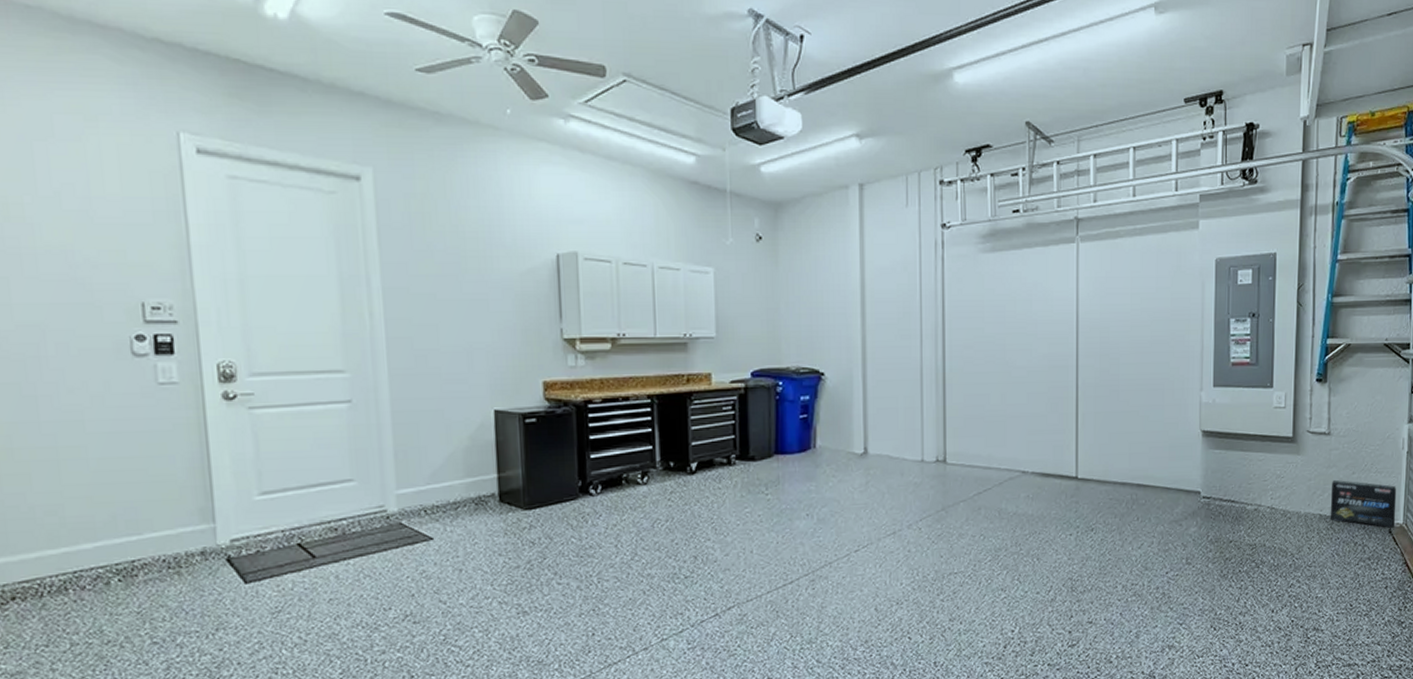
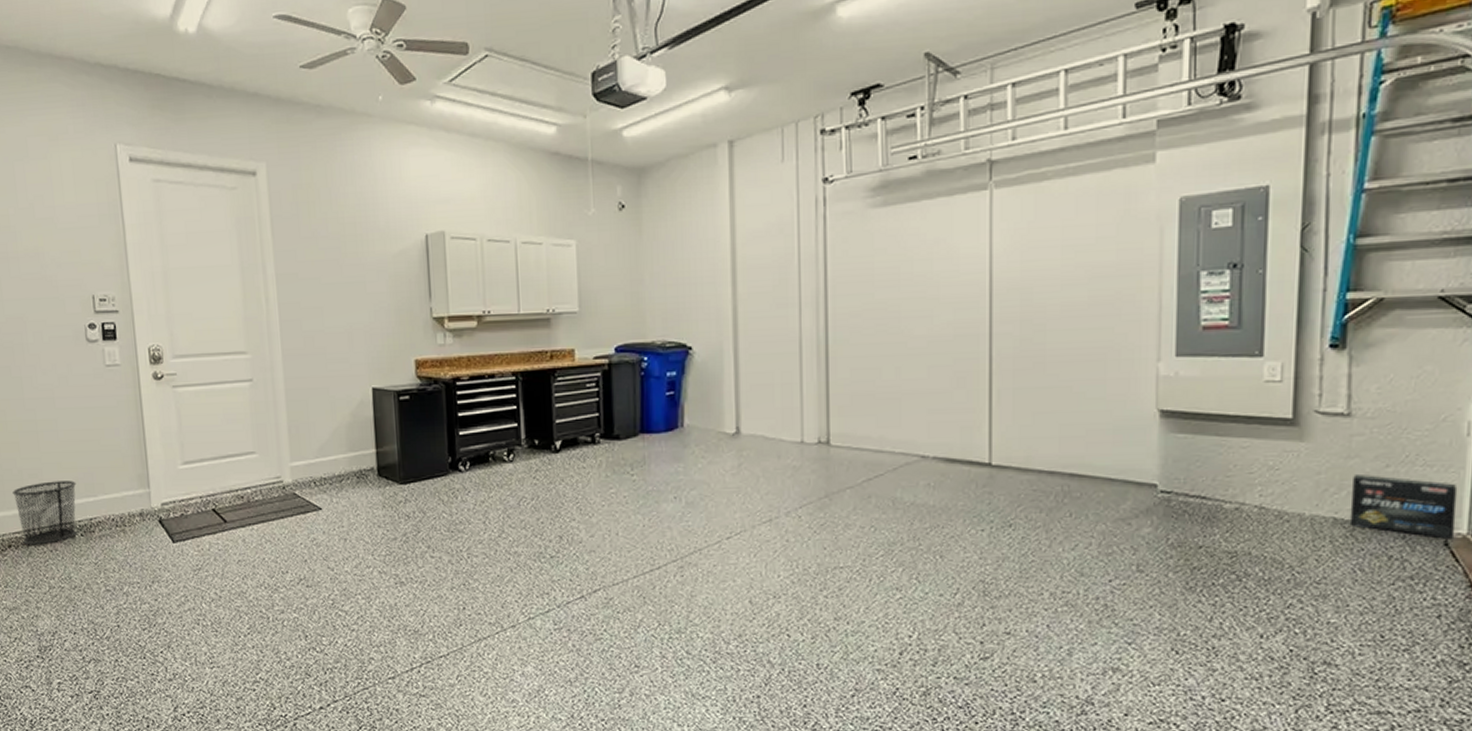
waste bin: none [19,517,114,596] -> present [12,481,77,545]

